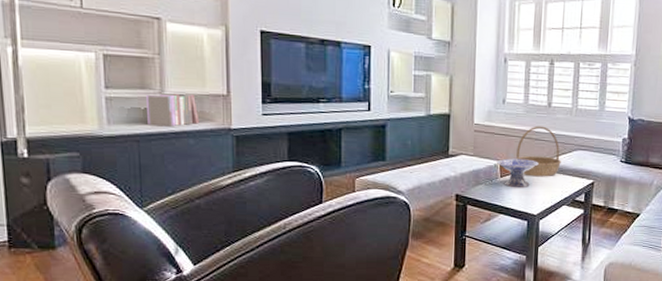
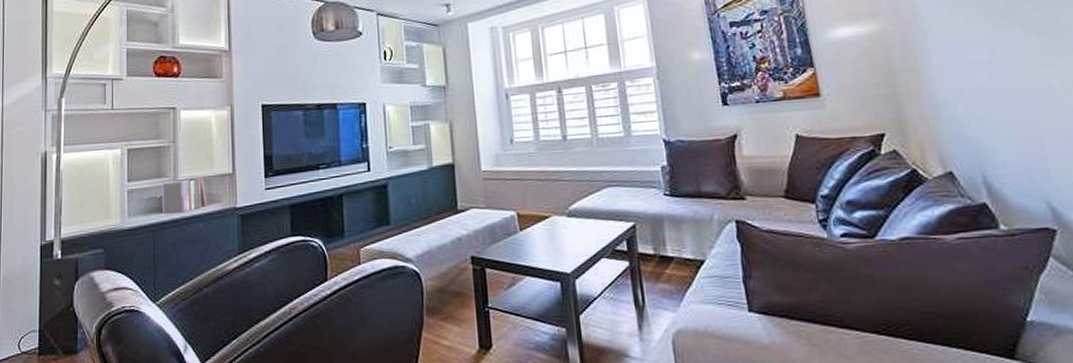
decorative bowl: present [496,158,539,188] -> none [512,205,563,242]
basket: present [516,126,561,177] -> none [534,163,590,226]

